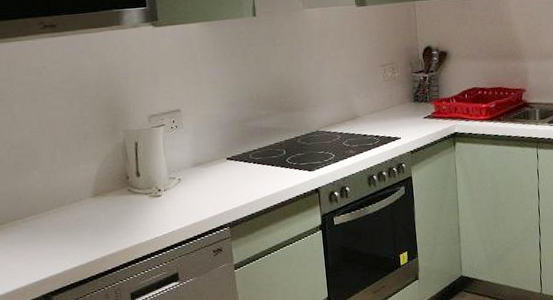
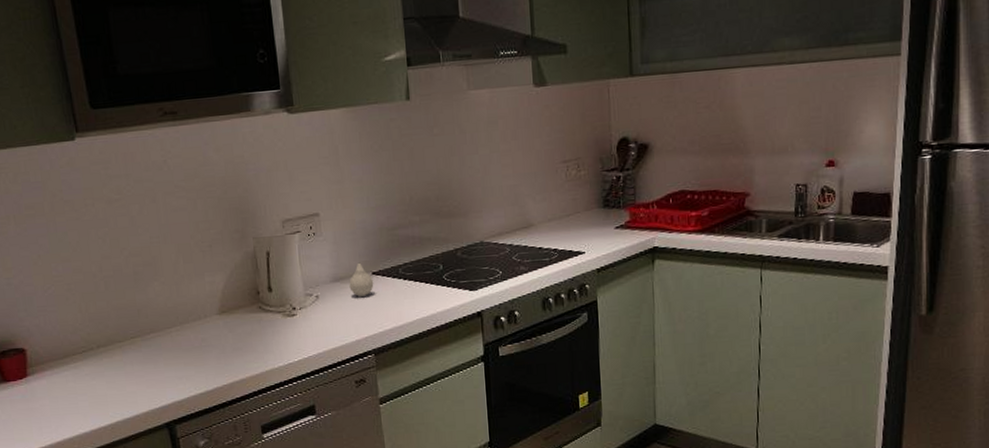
vase: none [207,150,228,179] -> present [349,262,374,297]

